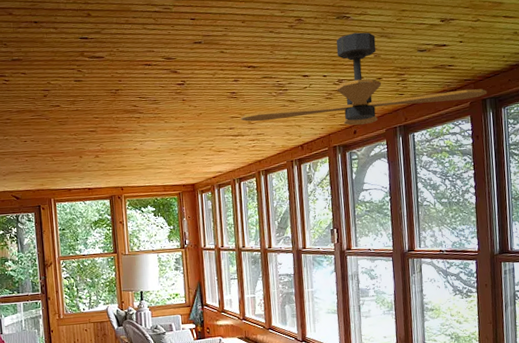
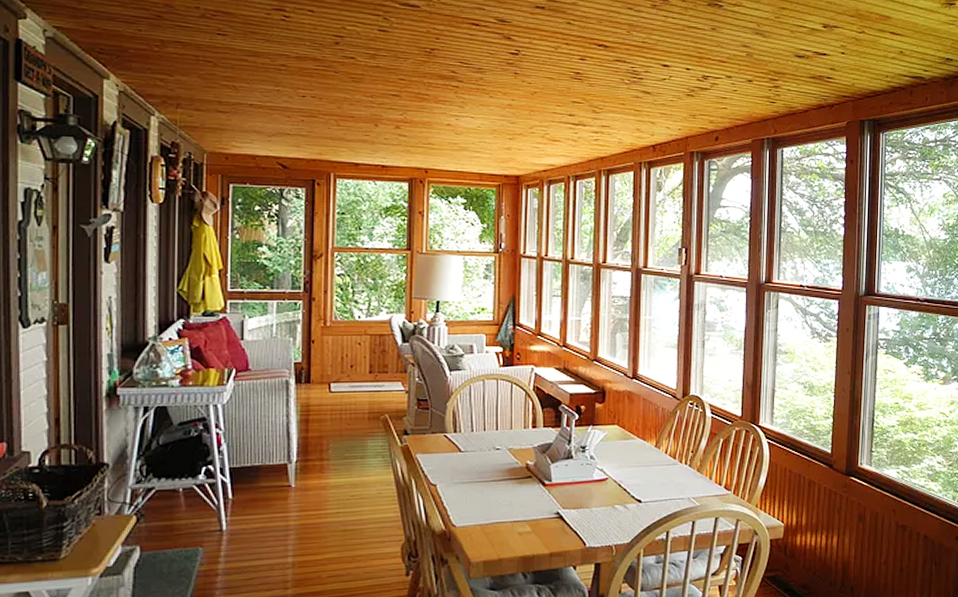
ceiling fan: present [241,32,488,126] -> none [584,24,867,132]

